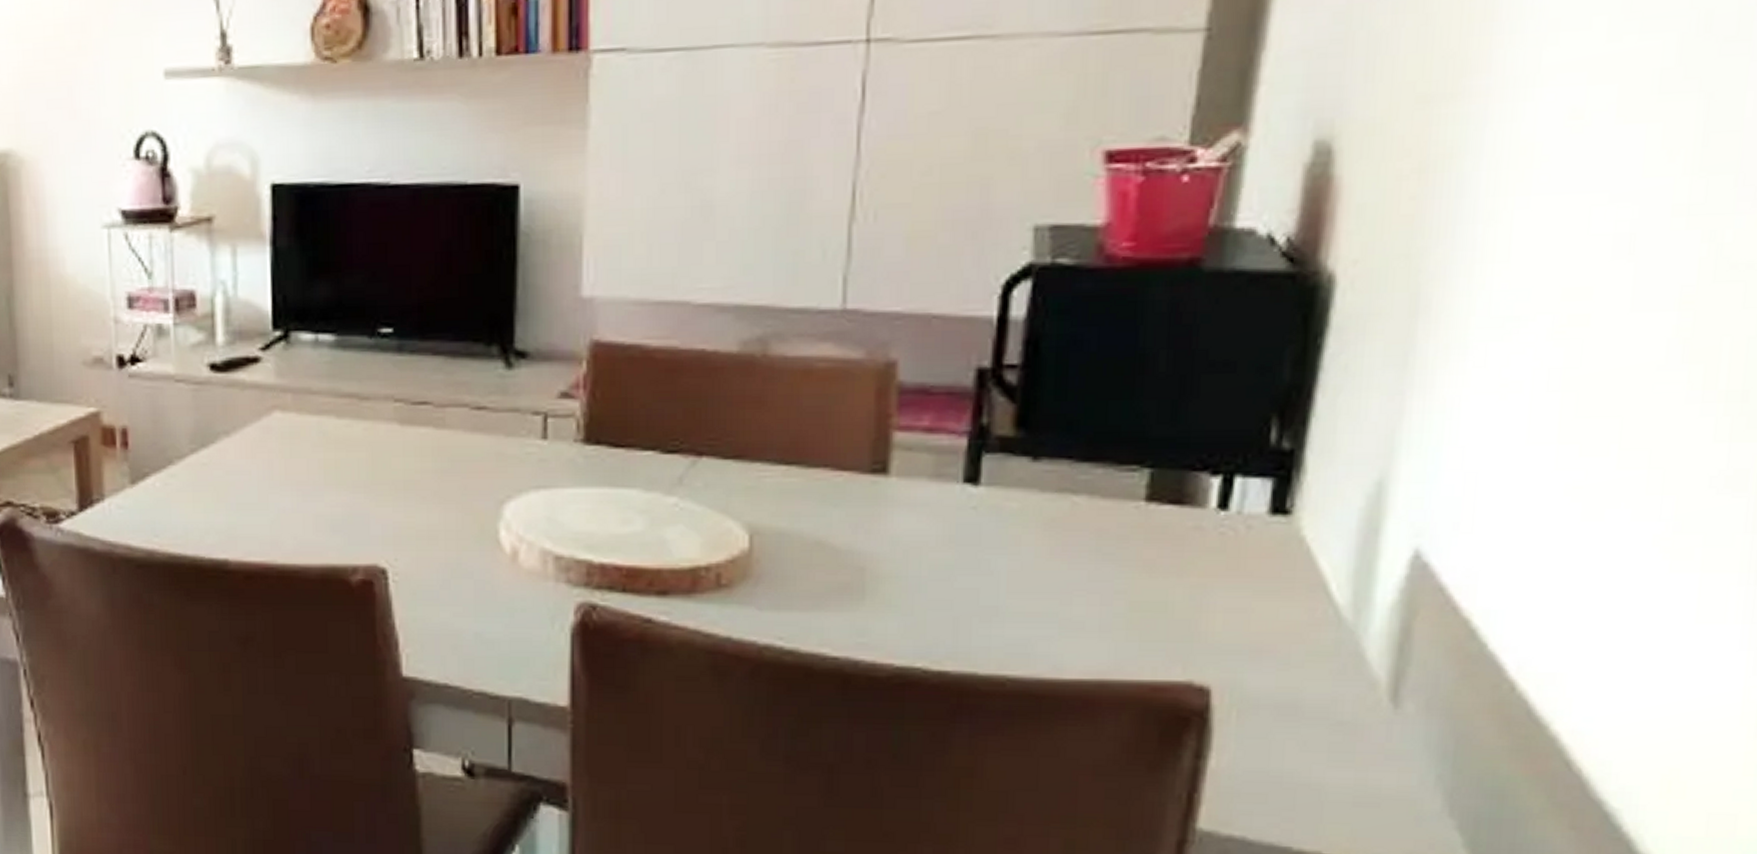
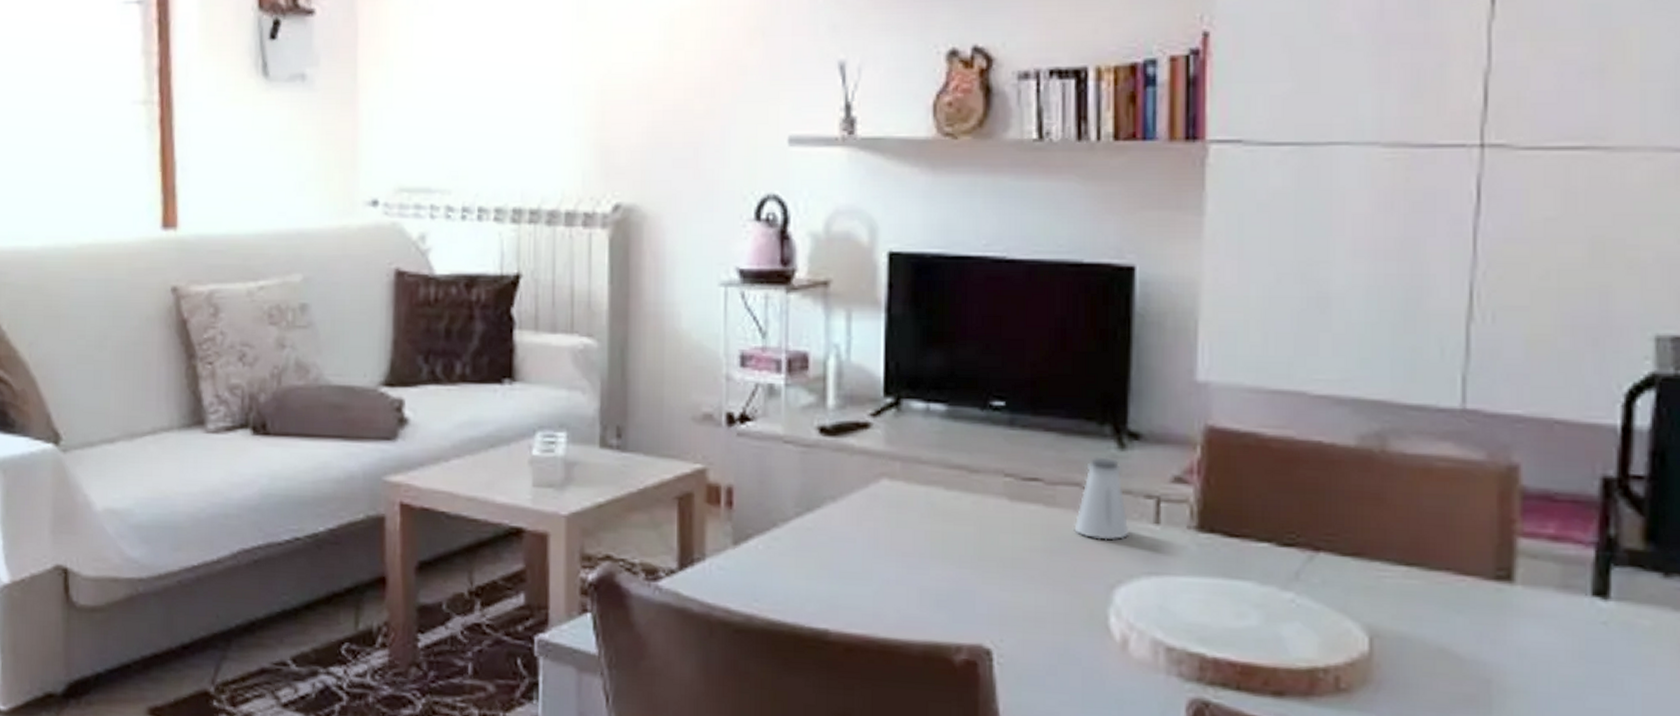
saltshaker: none [463,377,518,458] -> present [1074,456,1130,541]

